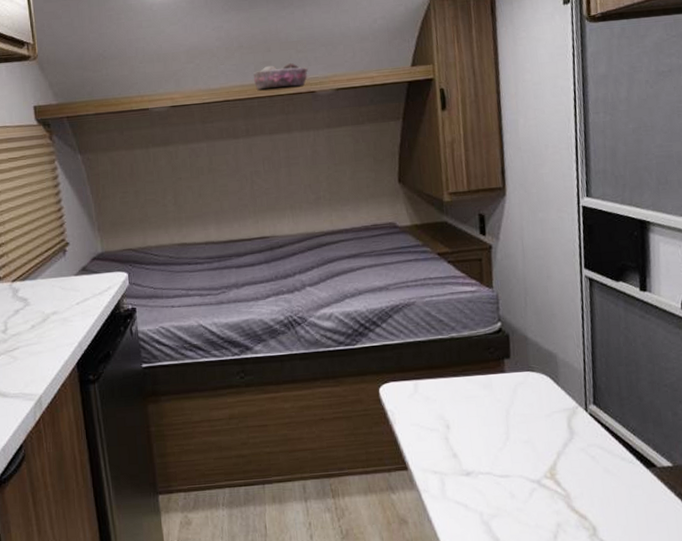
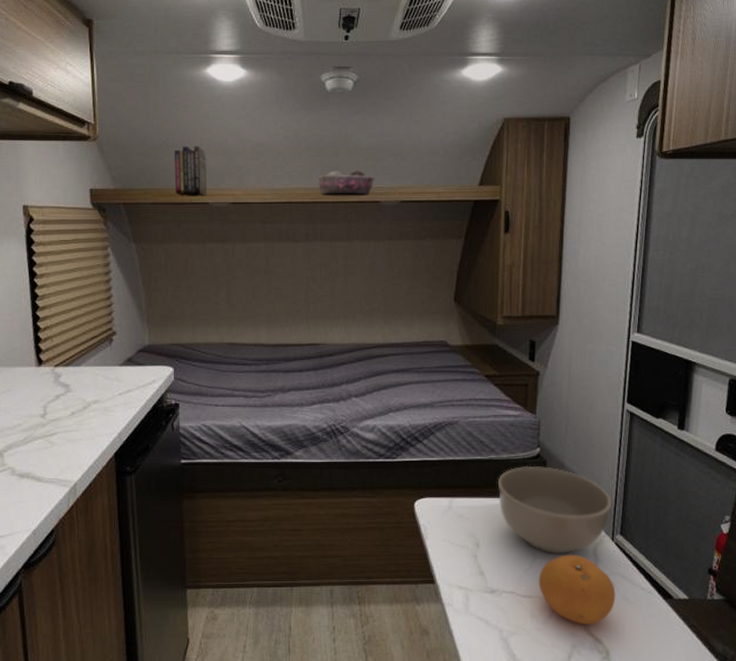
books: none [112,55,147,105] -> present [174,146,208,196]
bowl: none [462,340,582,430] -> present [498,465,612,555]
fruit: none [514,429,597,501] -> present [538,555,616,624]

